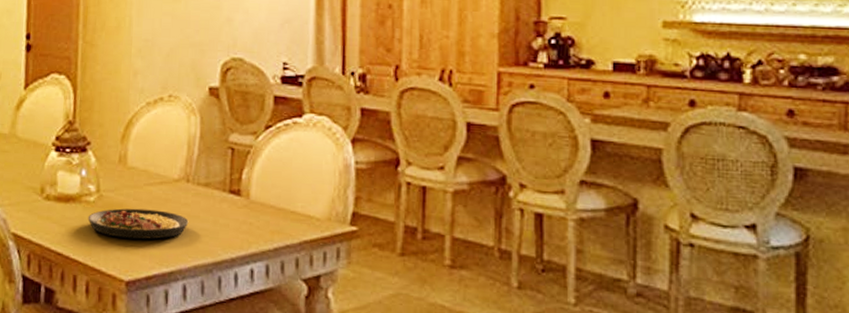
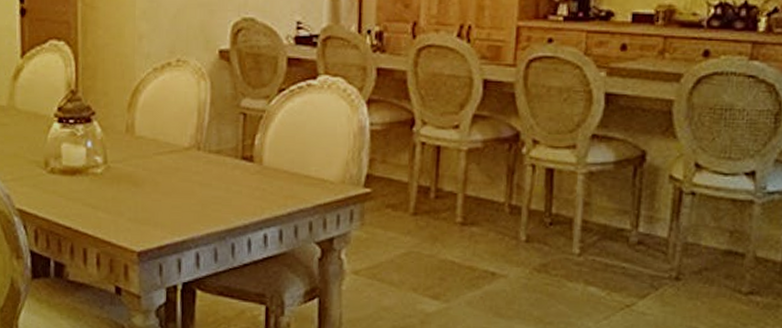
plate: present [88,208,189,240] -> none [96,178,201,210]

